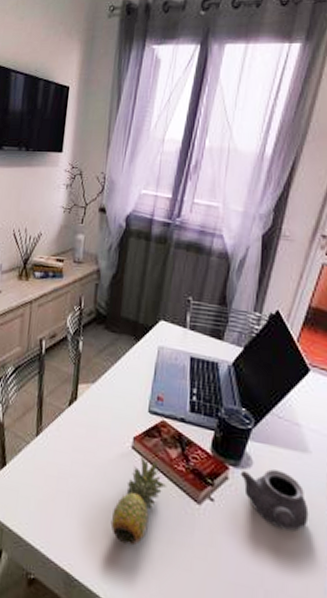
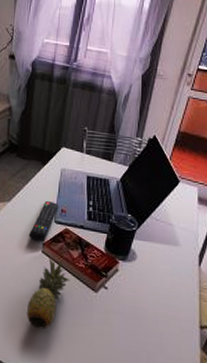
remote control: none [115,385,155,435] -> present [28,201,59,242]
teapot: present [240,469,309,531] -> none [127,261,180,307]

